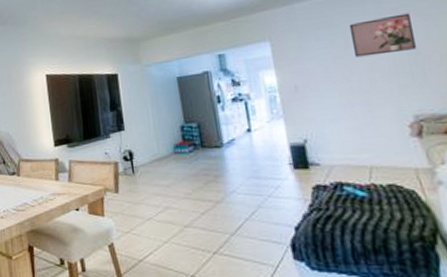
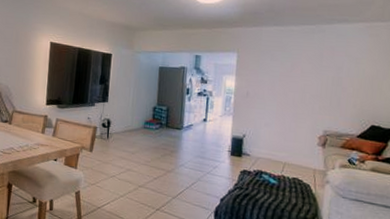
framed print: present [348,13,418,58] -> none [296,52,341,82]

